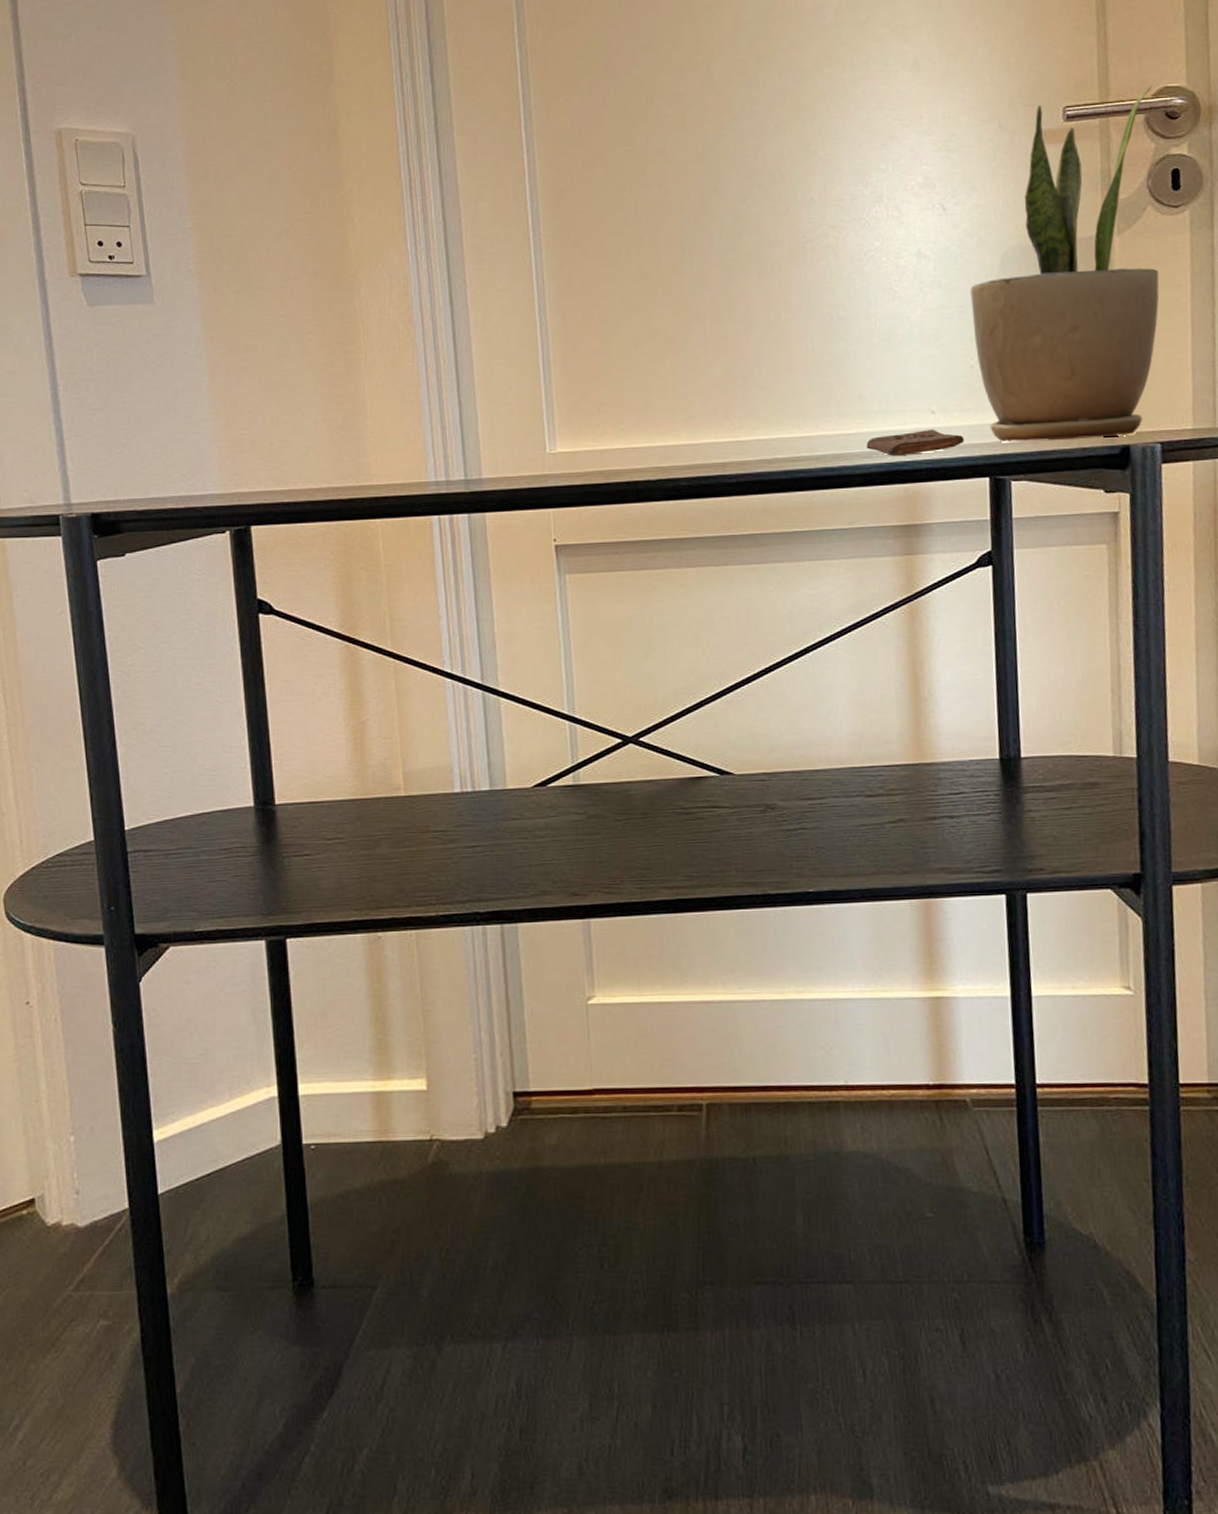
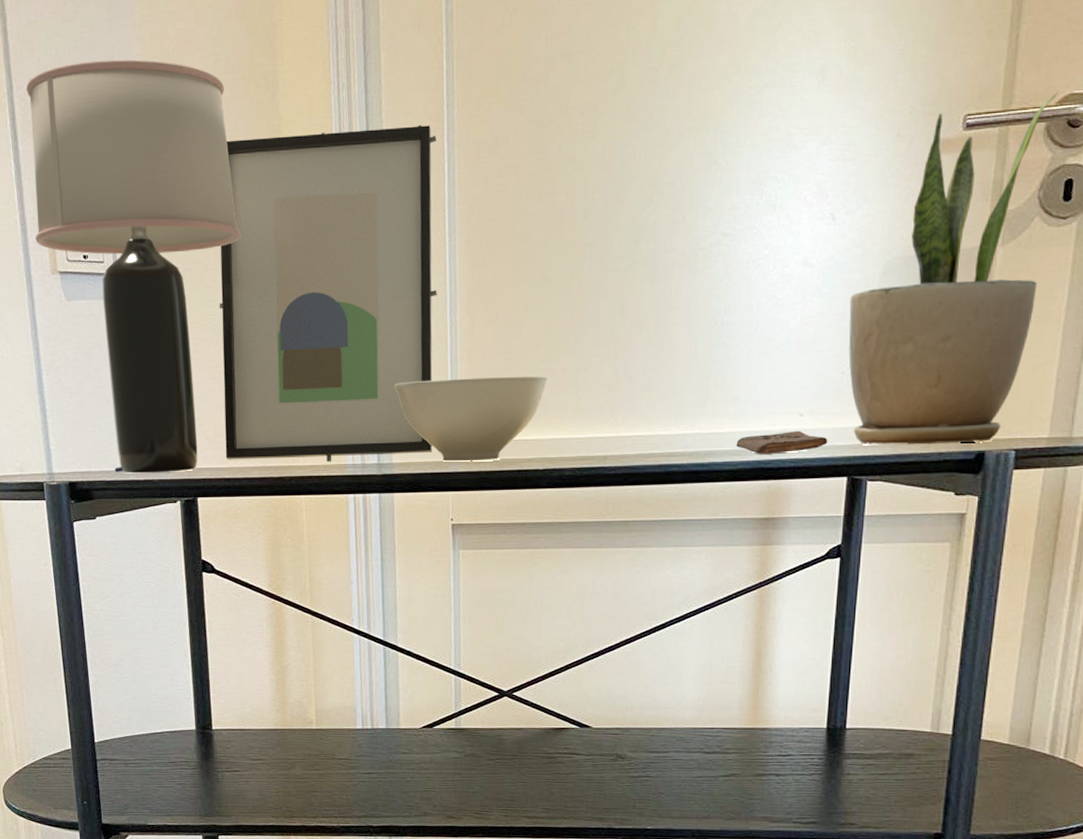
table lamp: none [41,47,295,501] -> present [26,59,240,474]
picture frame: none [271,115,528,482] -> present [219,124,437,462]
bowl: none [479,378,654,475] -> present [394,376,548,462]

